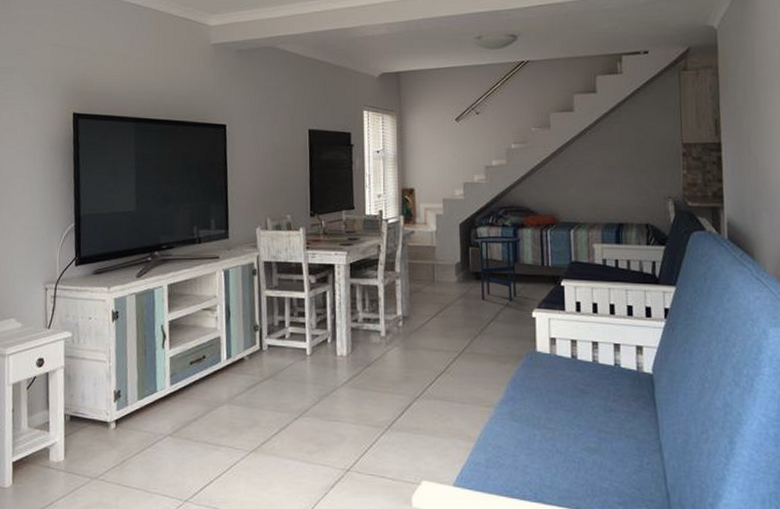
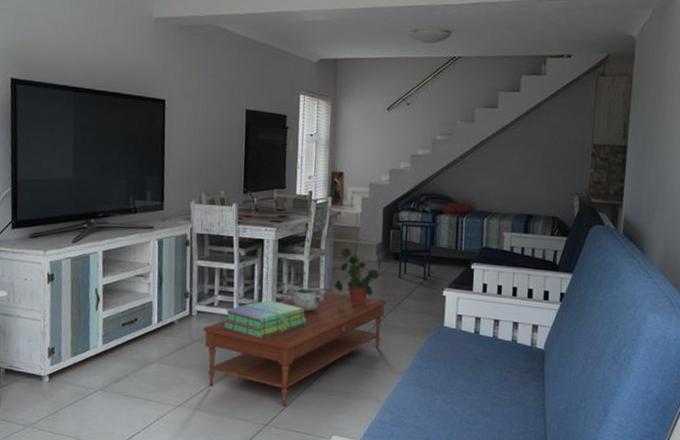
coffee table: none [275,316,471,448] -> present [203,289,386,406]
stack of books: none [295,329,385,373] -> present [222,299,306,339]
decorative bowl: none [361,310,405,342] -> present [286,283,327,313]
potted plant: none [413,269,461,332] -> present [334,248,381,306]

